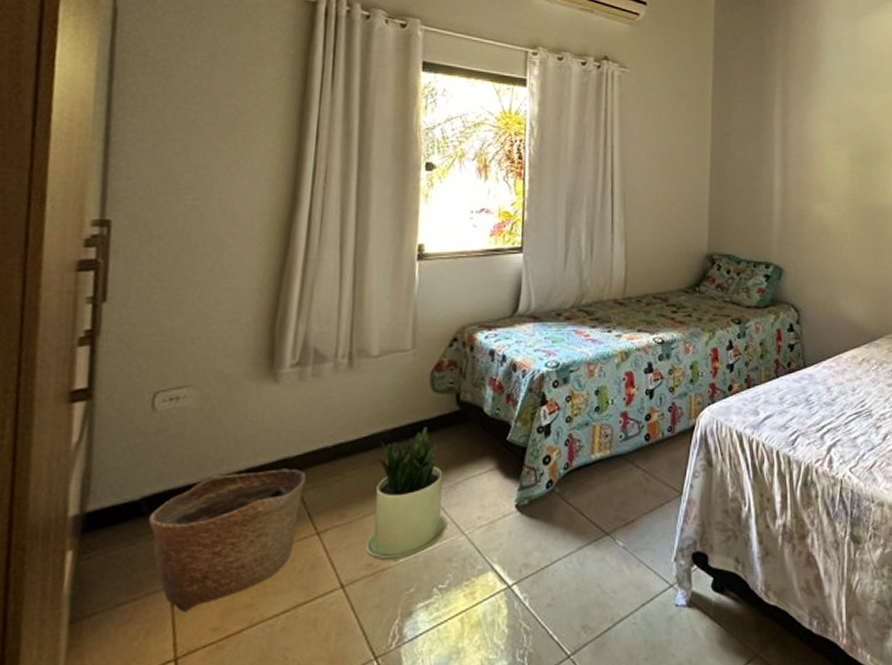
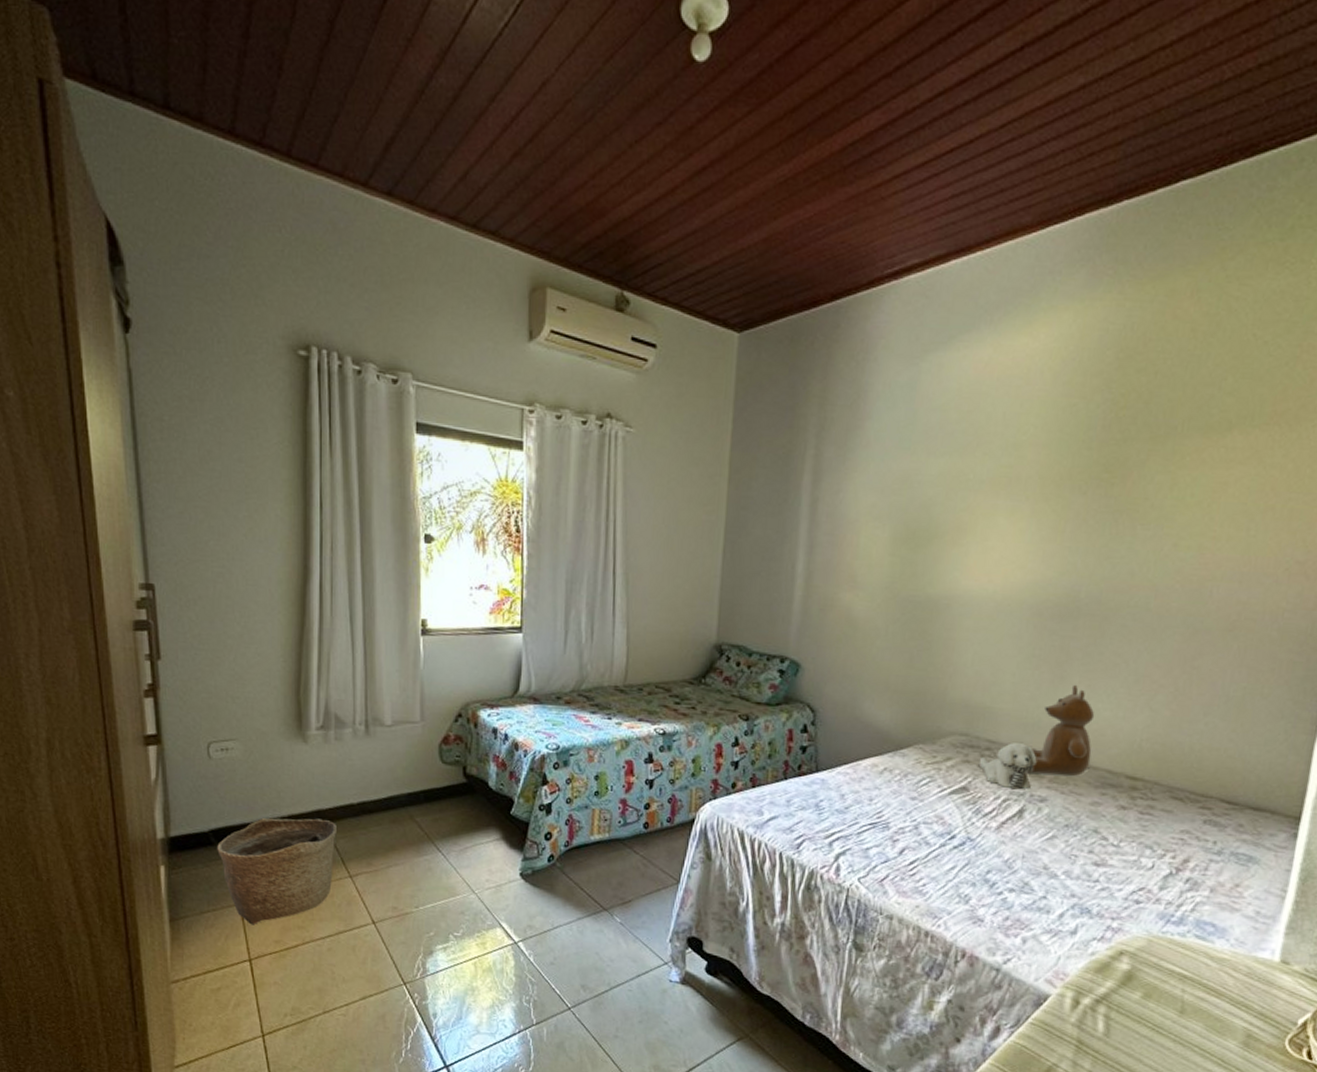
planter: present [365,427,448,561] -> none [390,794,460,907]

